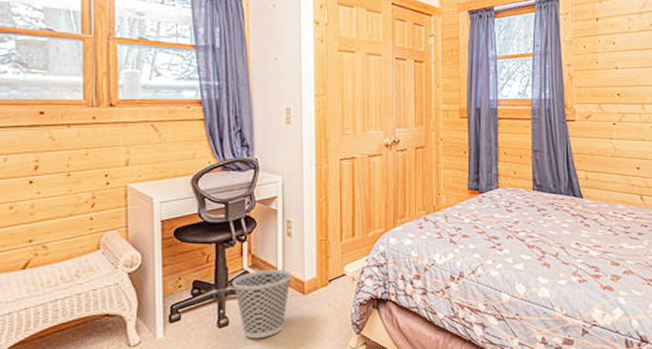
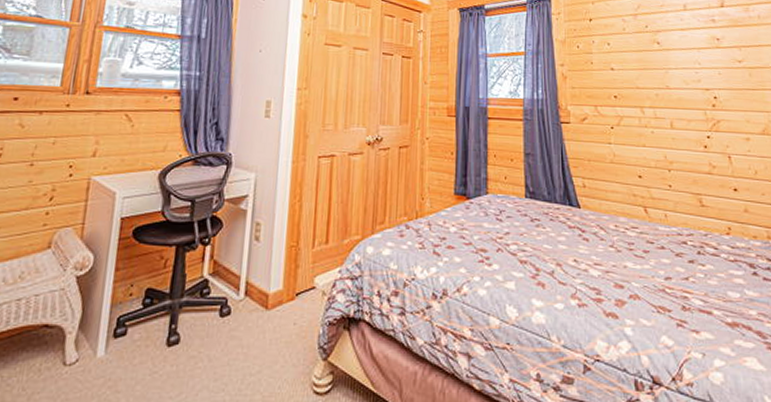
wastebasket: present [232,270,293,339] -> none [189,279,257,362]

